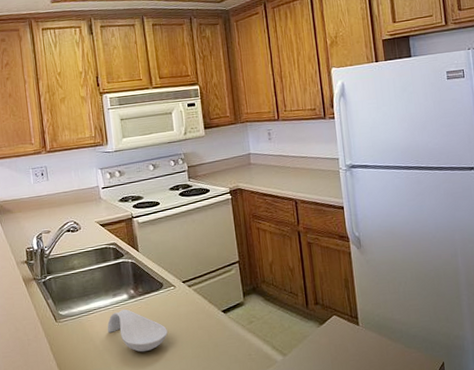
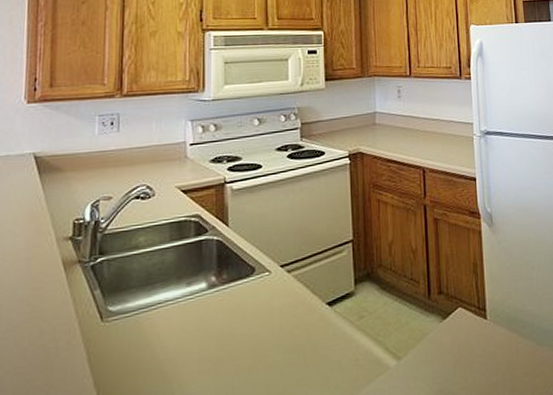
spoon rest: present [107,309,168,352] -> none [173,302,254,361]

